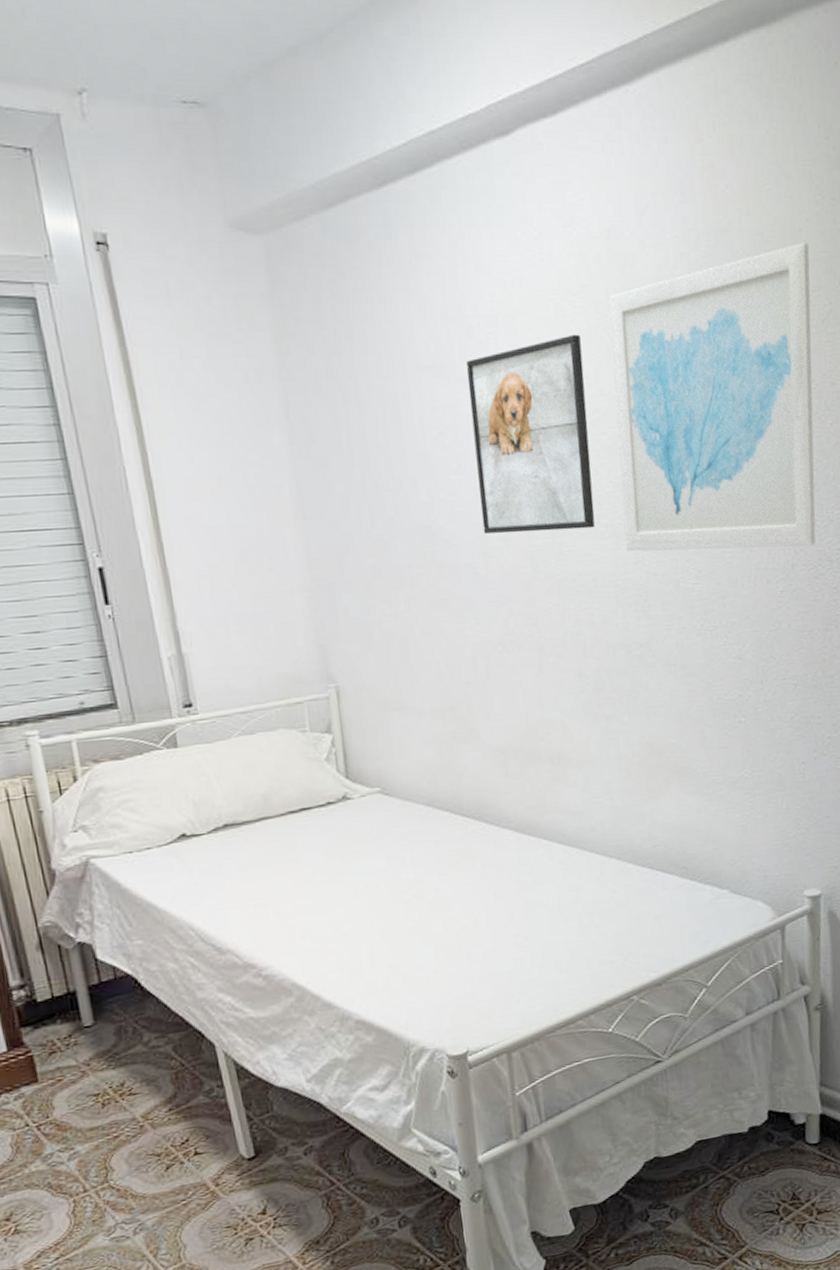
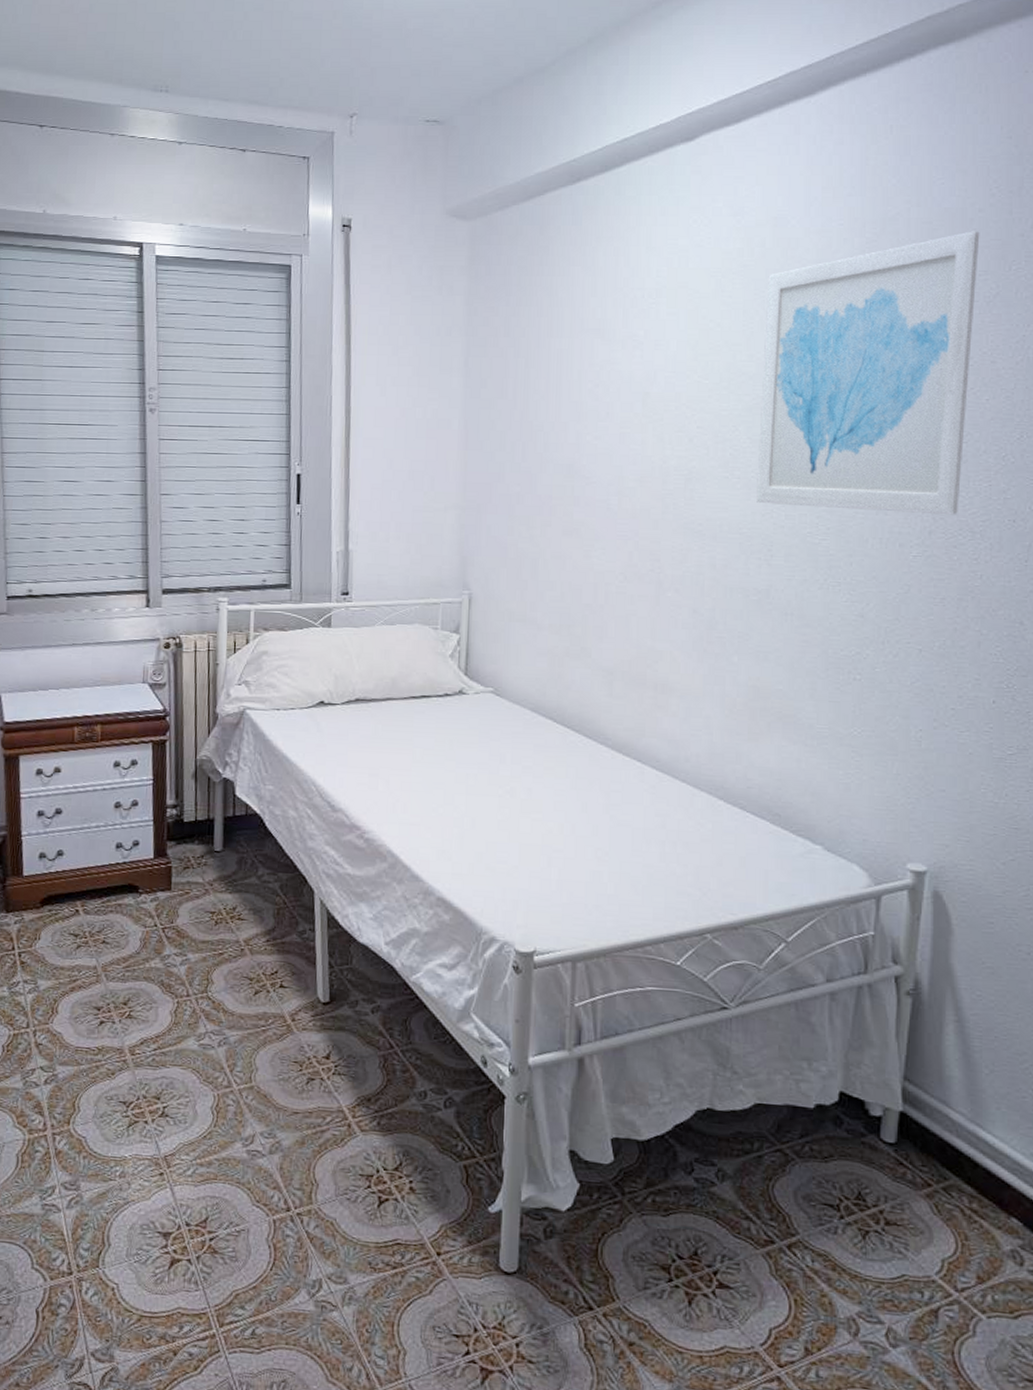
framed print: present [466,334,595,535] -> none [621,307,737,479]

